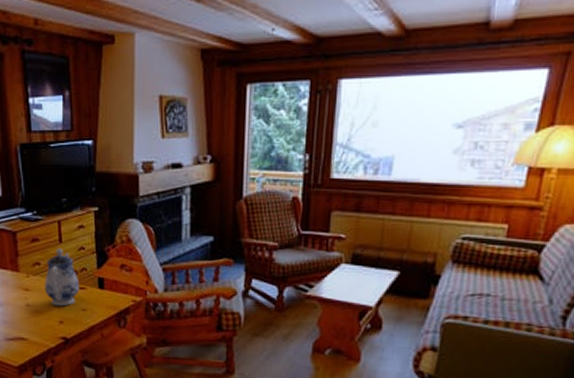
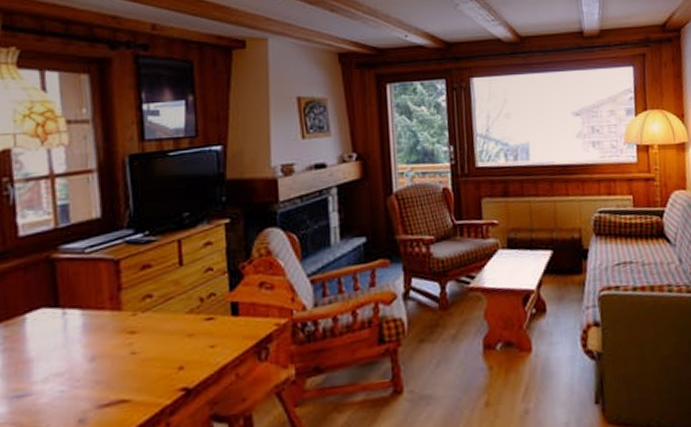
teapot: present [45,248,80,307] -> none [158,273,206,348]

